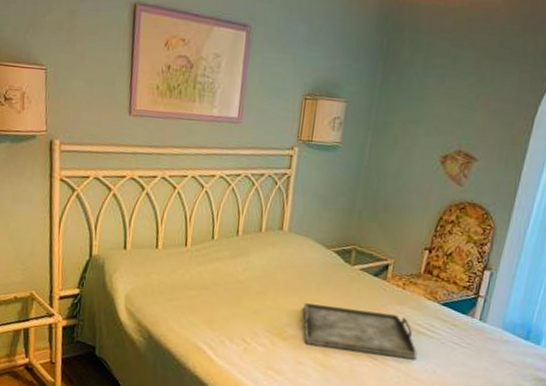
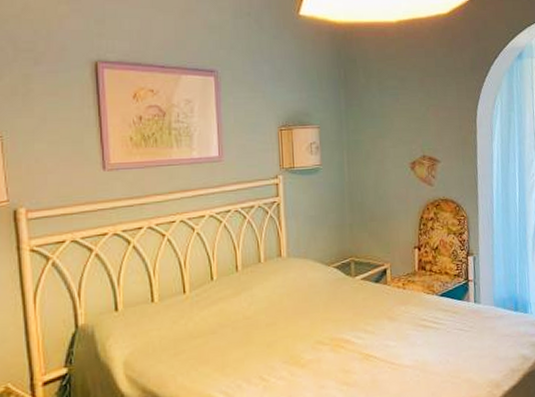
serving tray: present [303,303,417,360] -> none [315,315,430,366]

